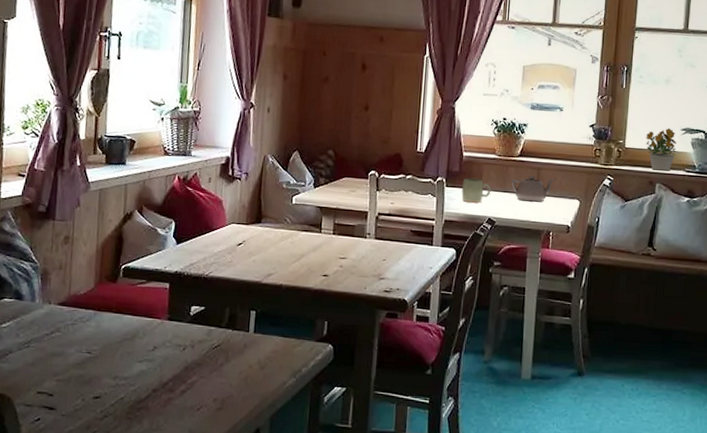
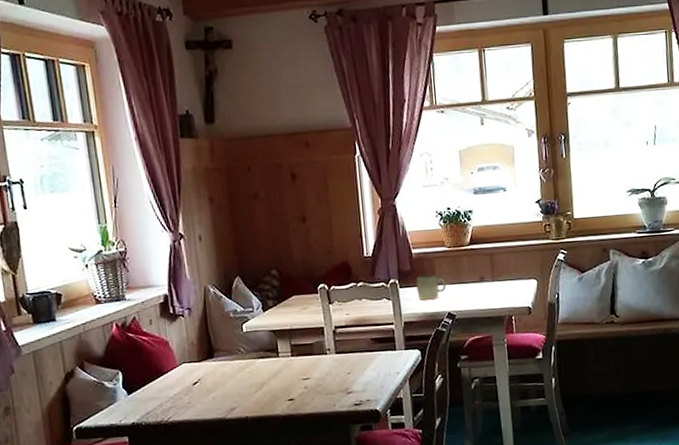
teapot: present [511,176,555,202] -> none [465,260,509,290]
flowerpot: present [646,127,677,172] -> none [593,191,625,238]

